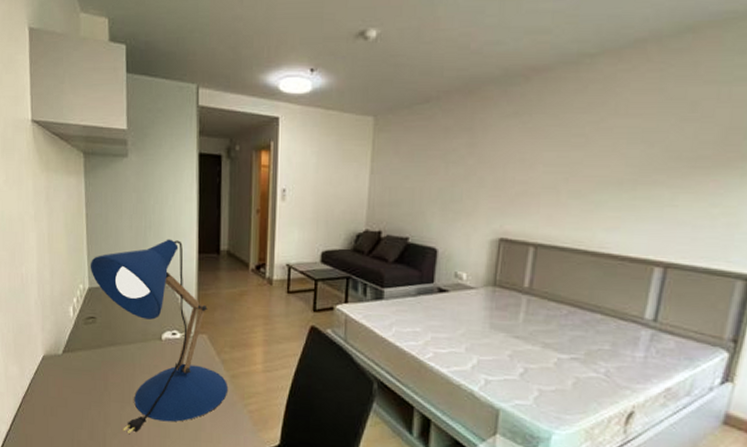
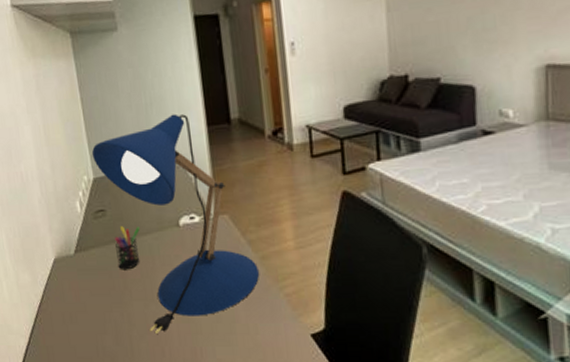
pen holder: none [101,334,125,374] -> present [115,226,140,270]

